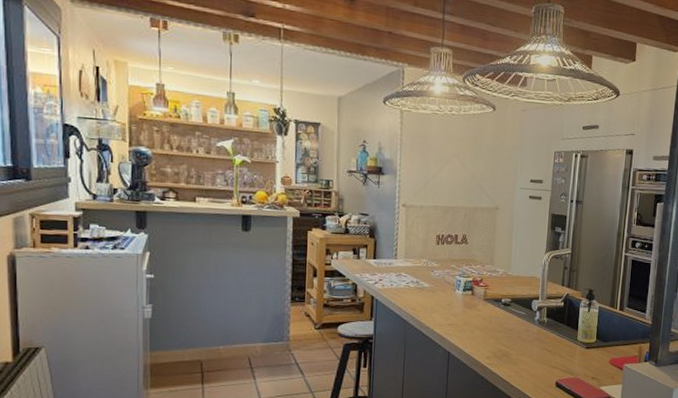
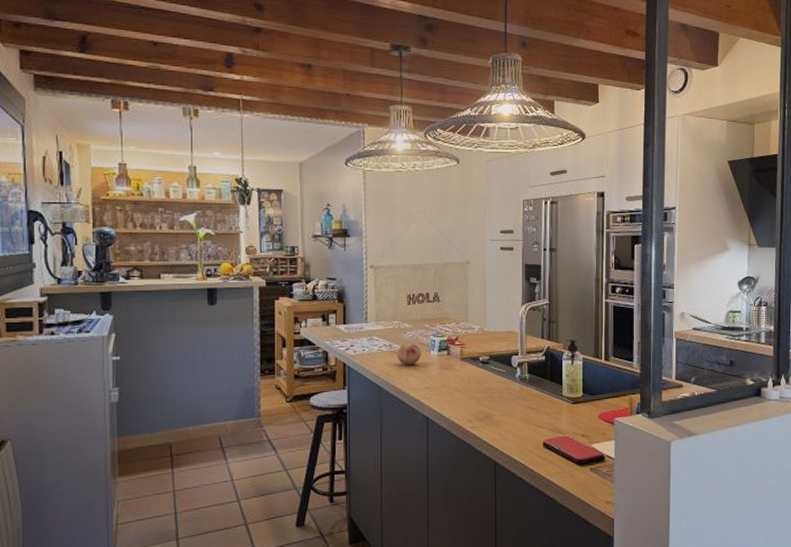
fruit: none [423,282,446,302] -> present [397,344,421,365]

